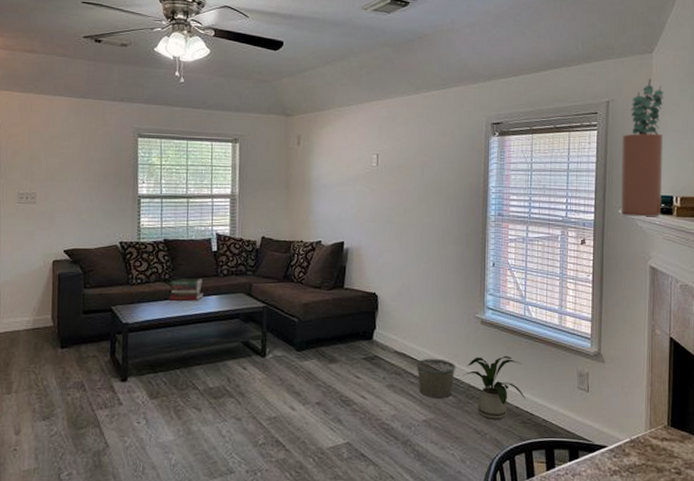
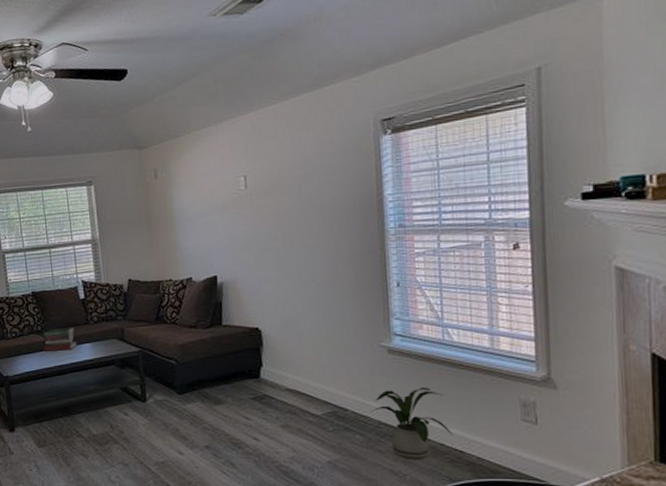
basket: present [416,358,456,398] -> none [313,394,362,438]
vase: present [620,79,664,217] -> none [563,28,628,209]

